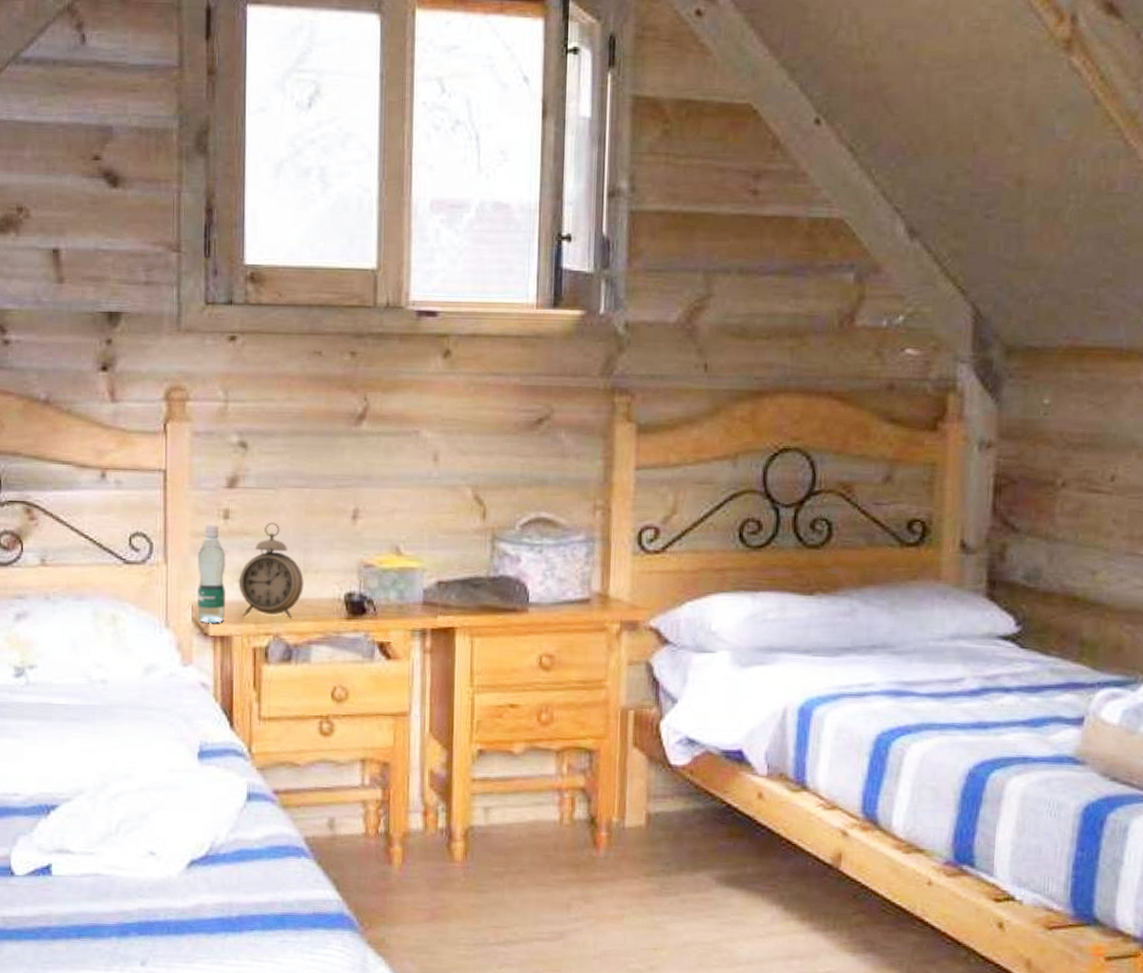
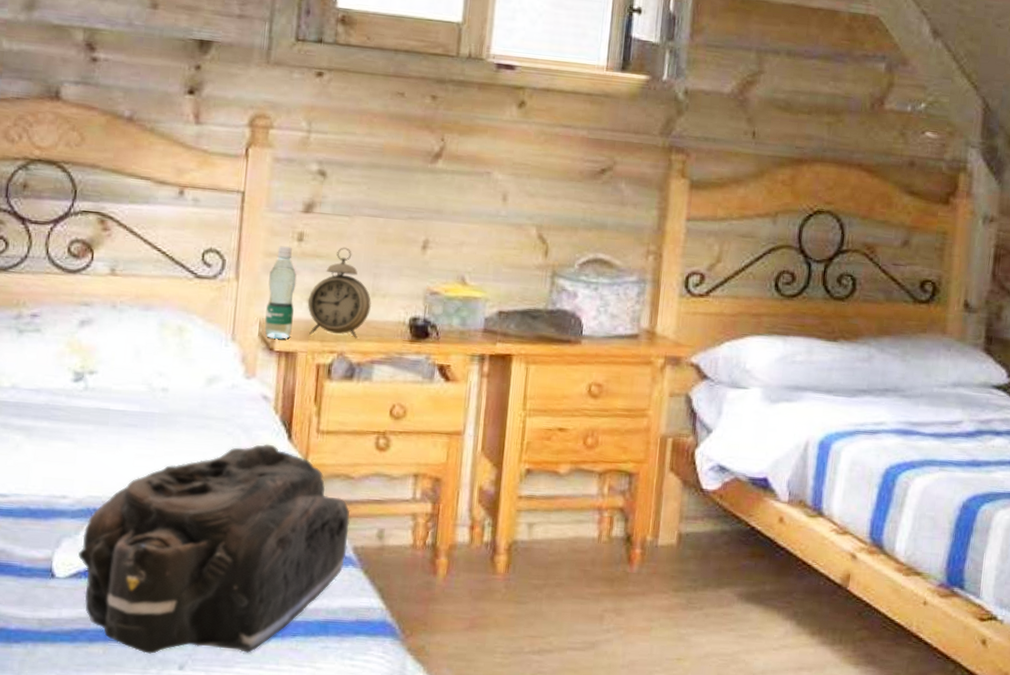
duffel bag: none [35,733,299,950] -> present [78,444,351,654]

